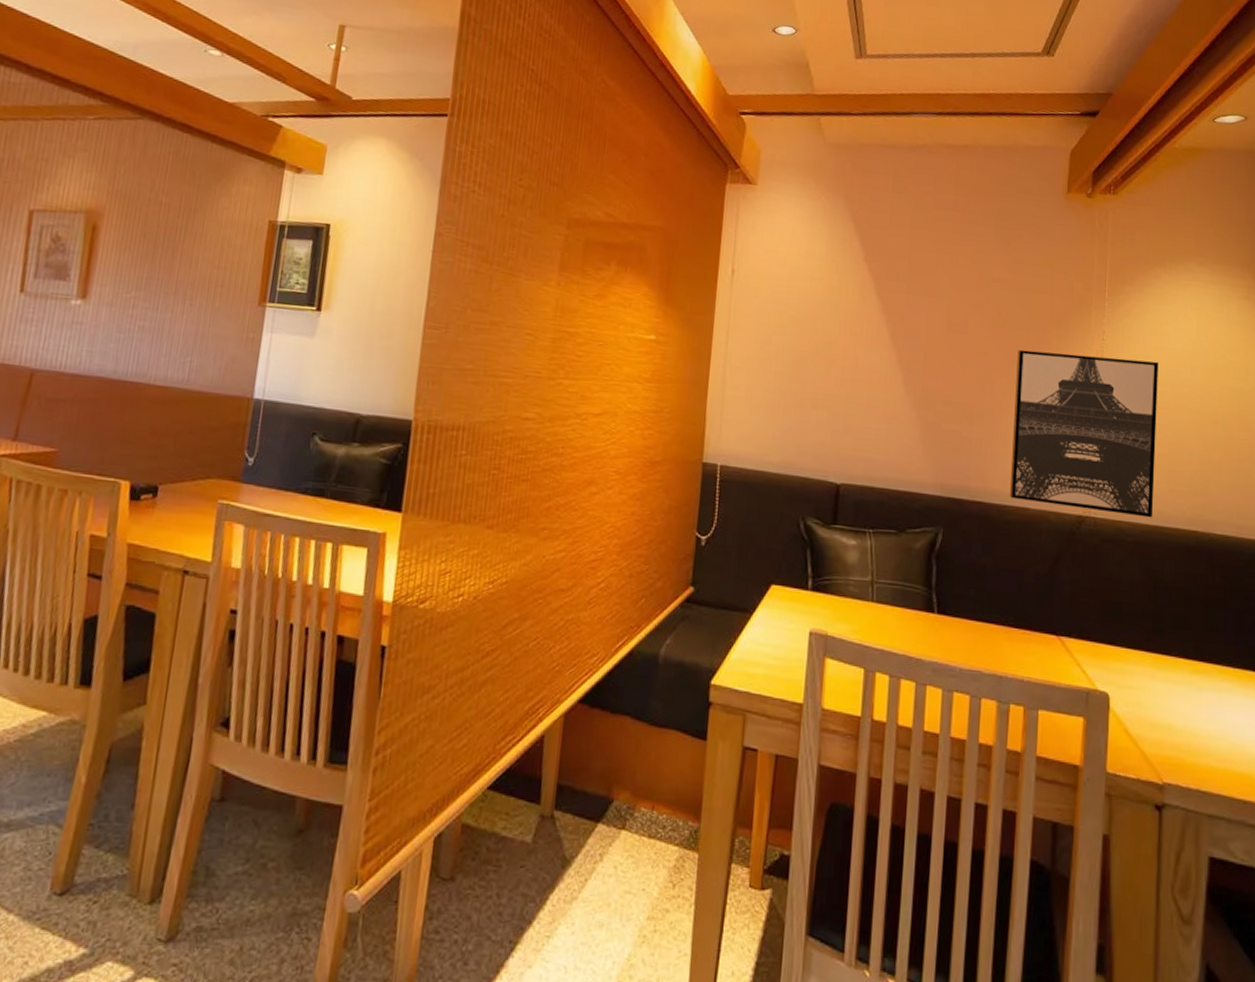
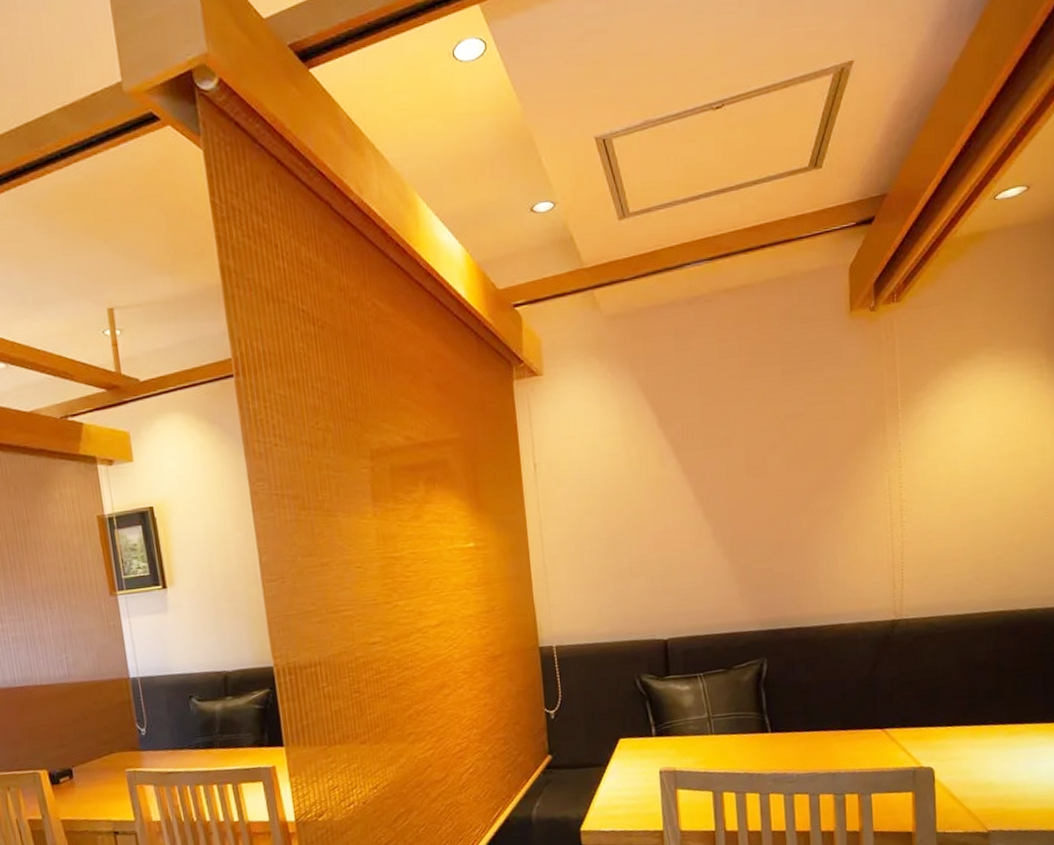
wall art: present [1009,349,1158,518] -> none [818,460,961,619]

